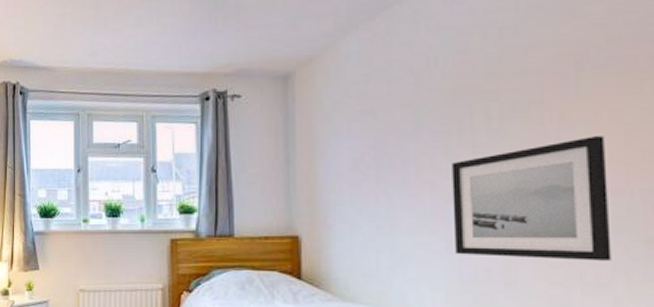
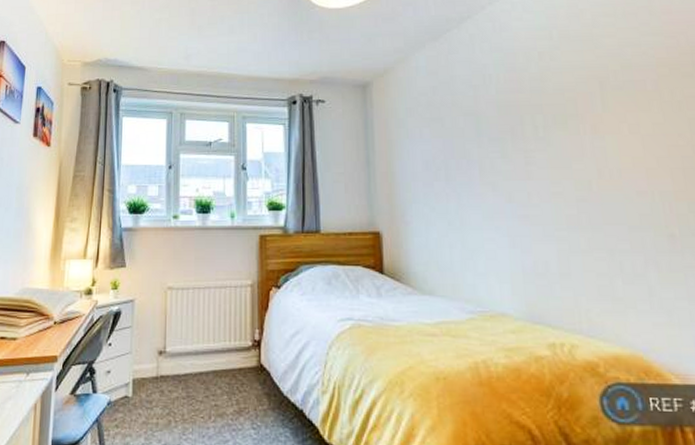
wall art: present [452,136,612,261] -> none [509,146,643,253]

